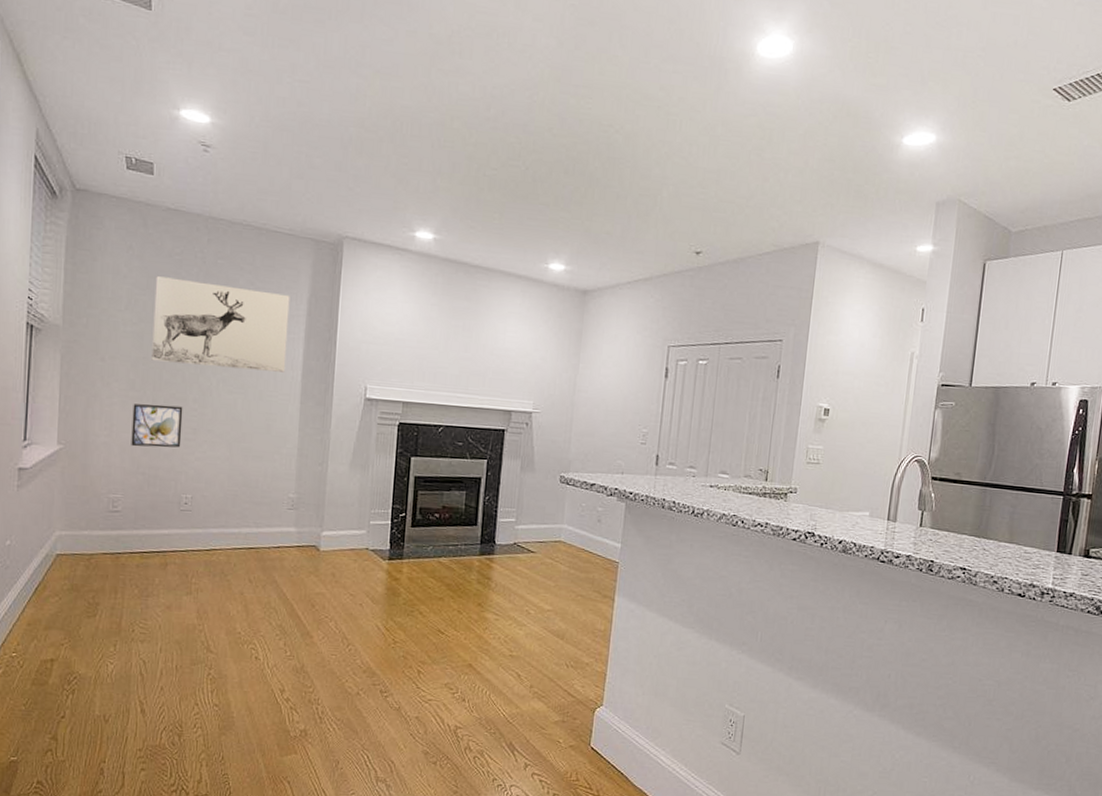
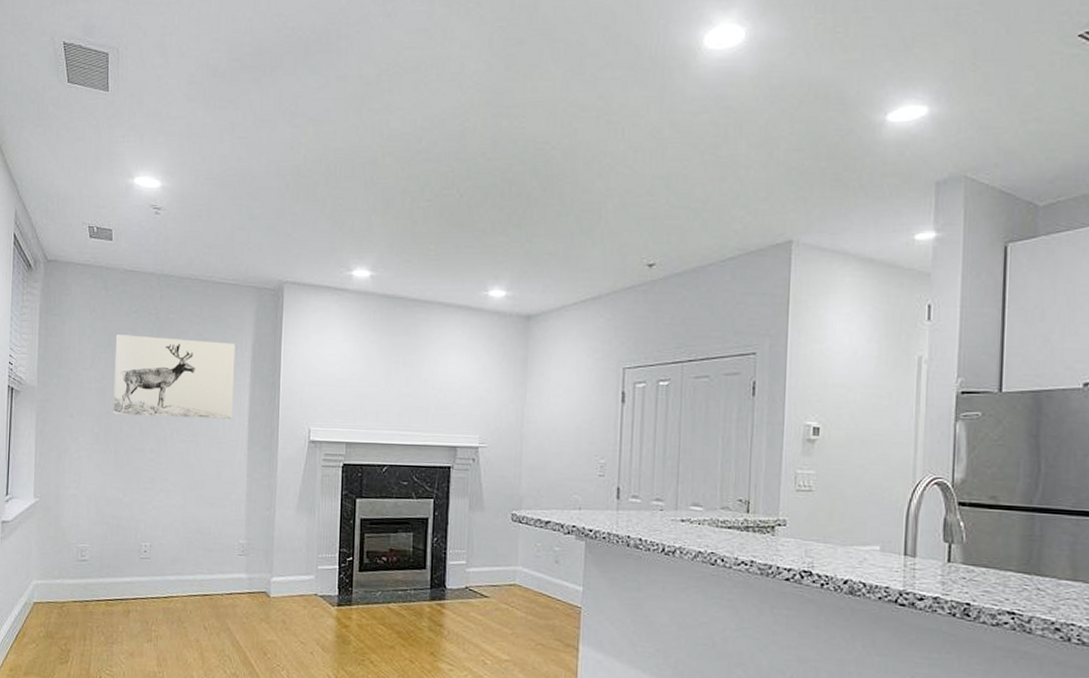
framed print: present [131,404,183,448] -> none [96,456,141,498]

